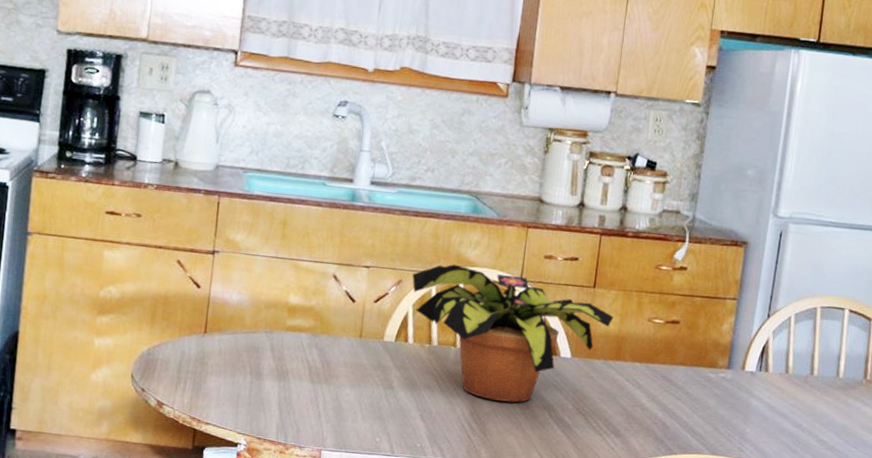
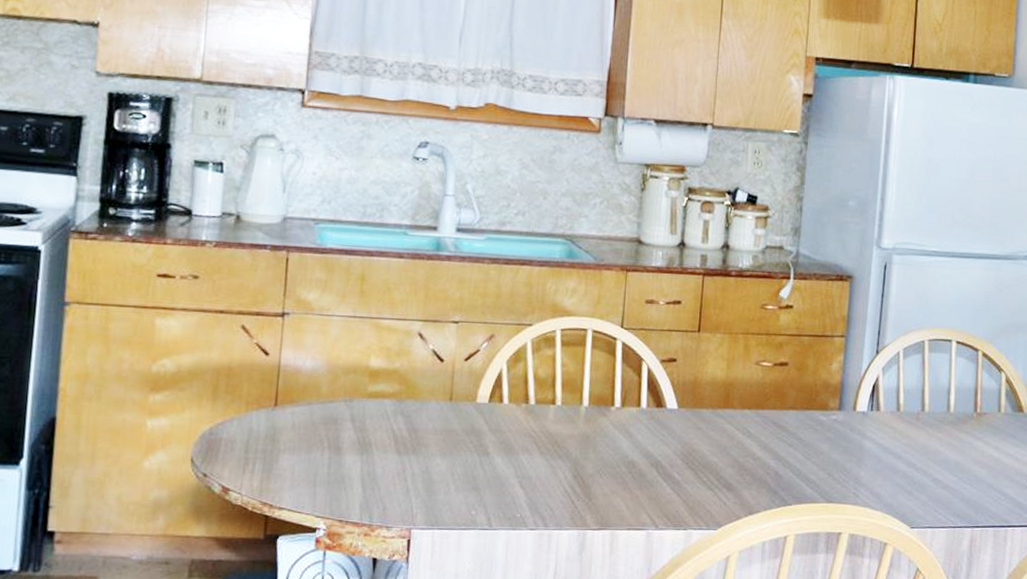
flower pot: present [412,264,614,403] -> none [505,314,720,461]

